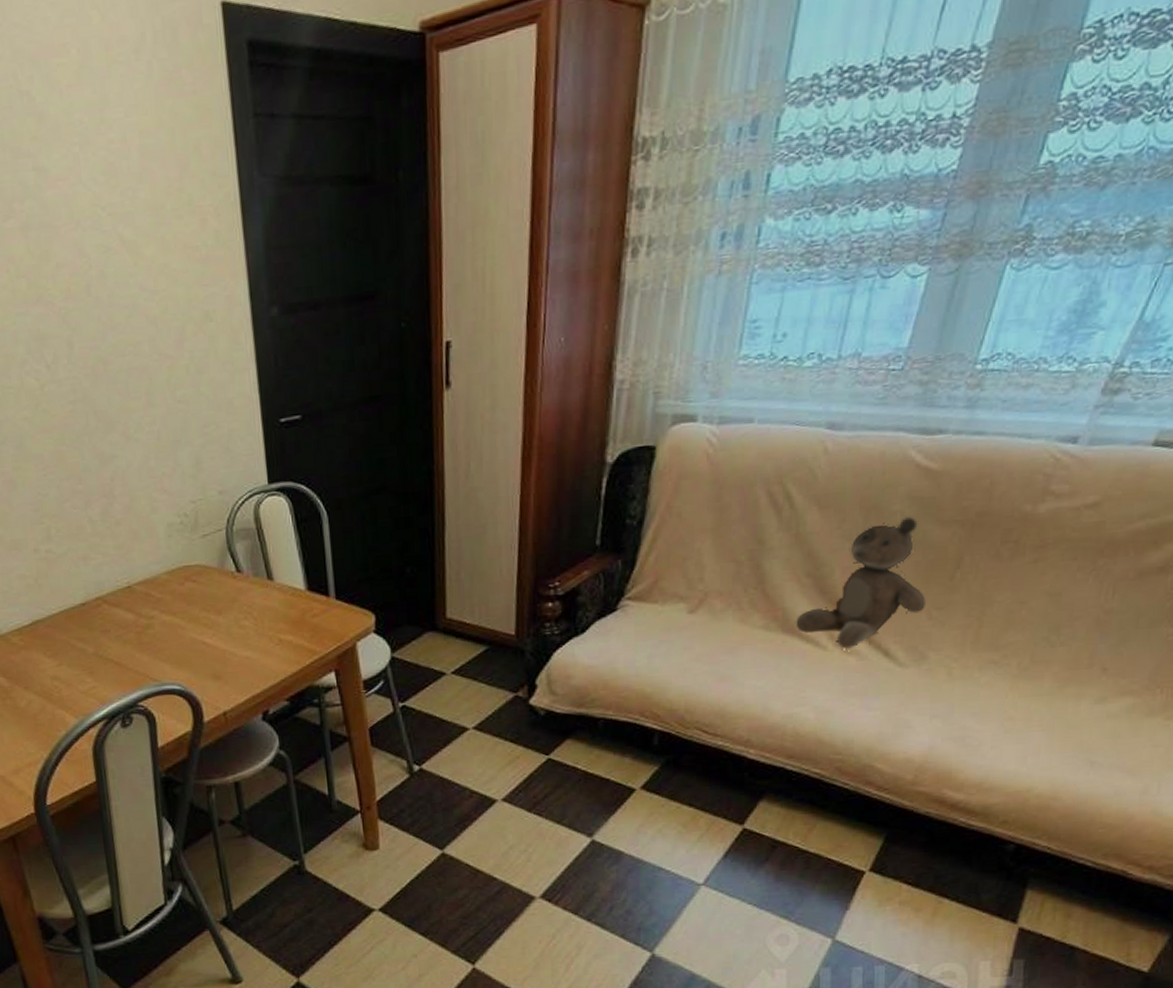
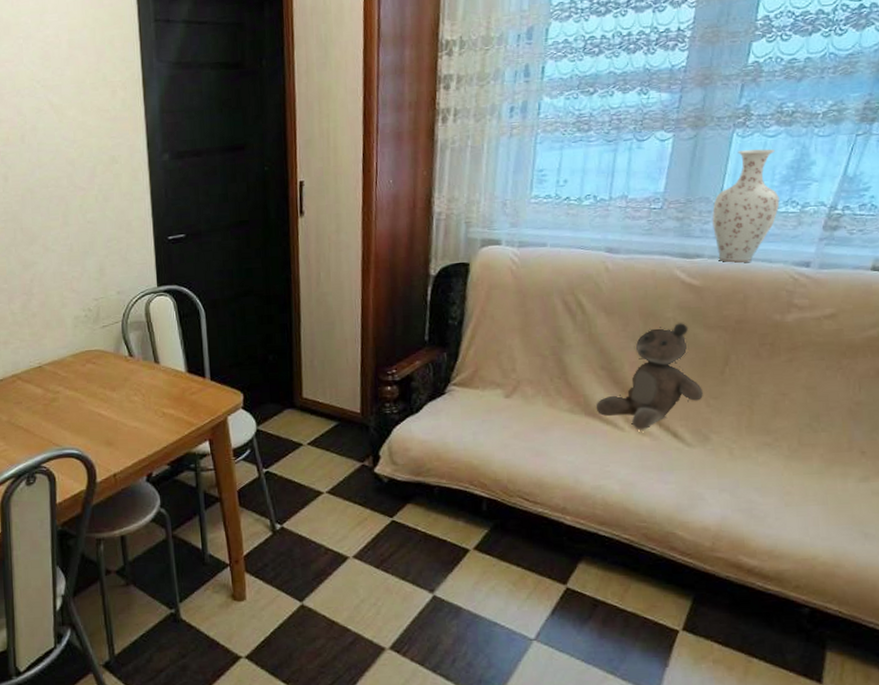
vase: none [964,285,1056,441] -> present [712,149,780,264]

